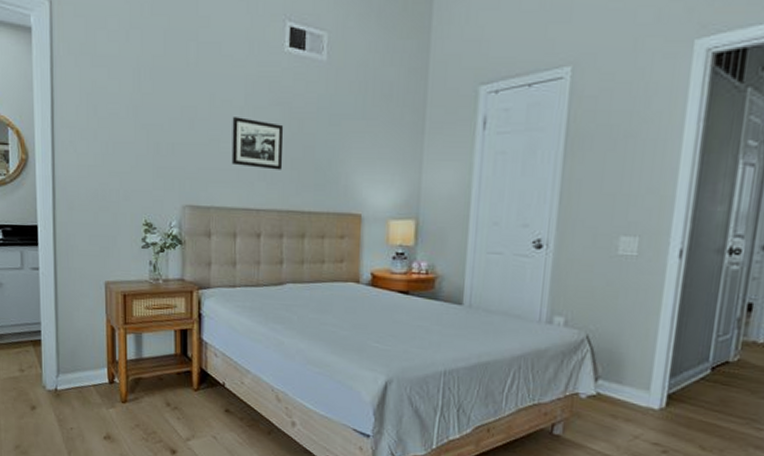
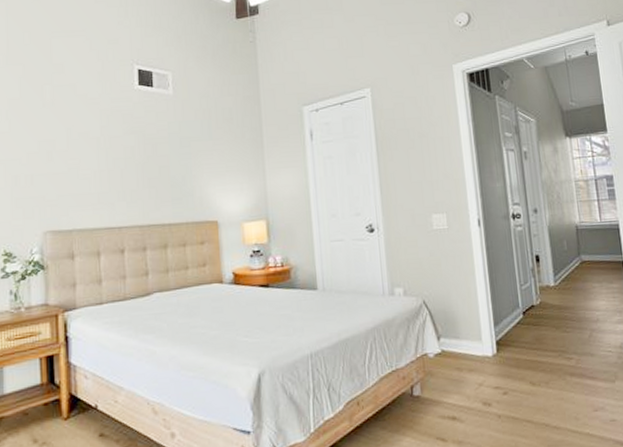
picture frame: present [231,117,284,170] -> none [90,146,141,190]

